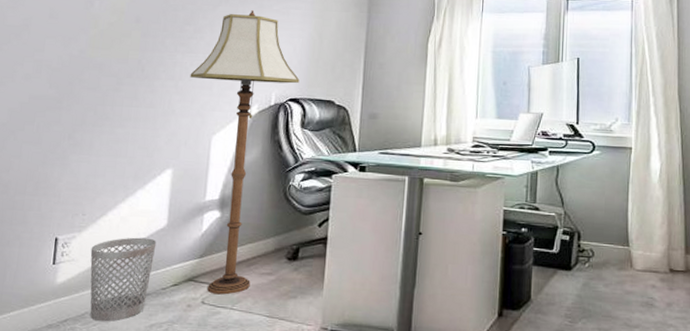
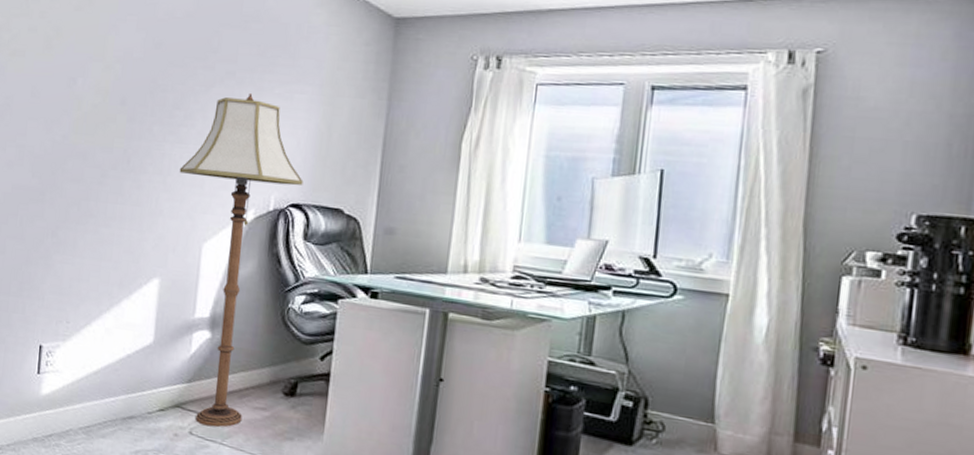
wastebasket: present [90,237,157,322] -> none [74,352,143,442]

